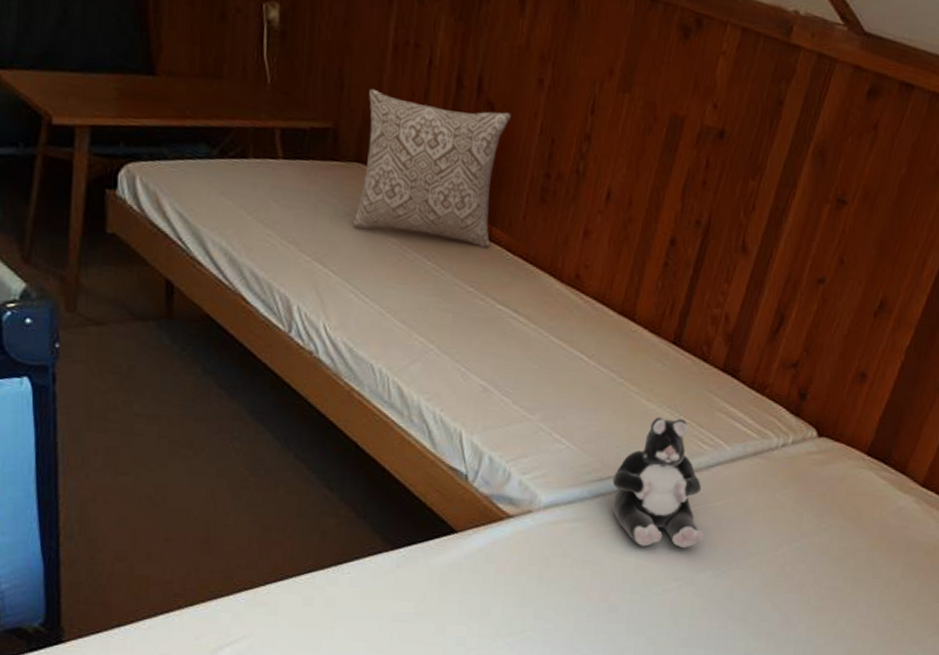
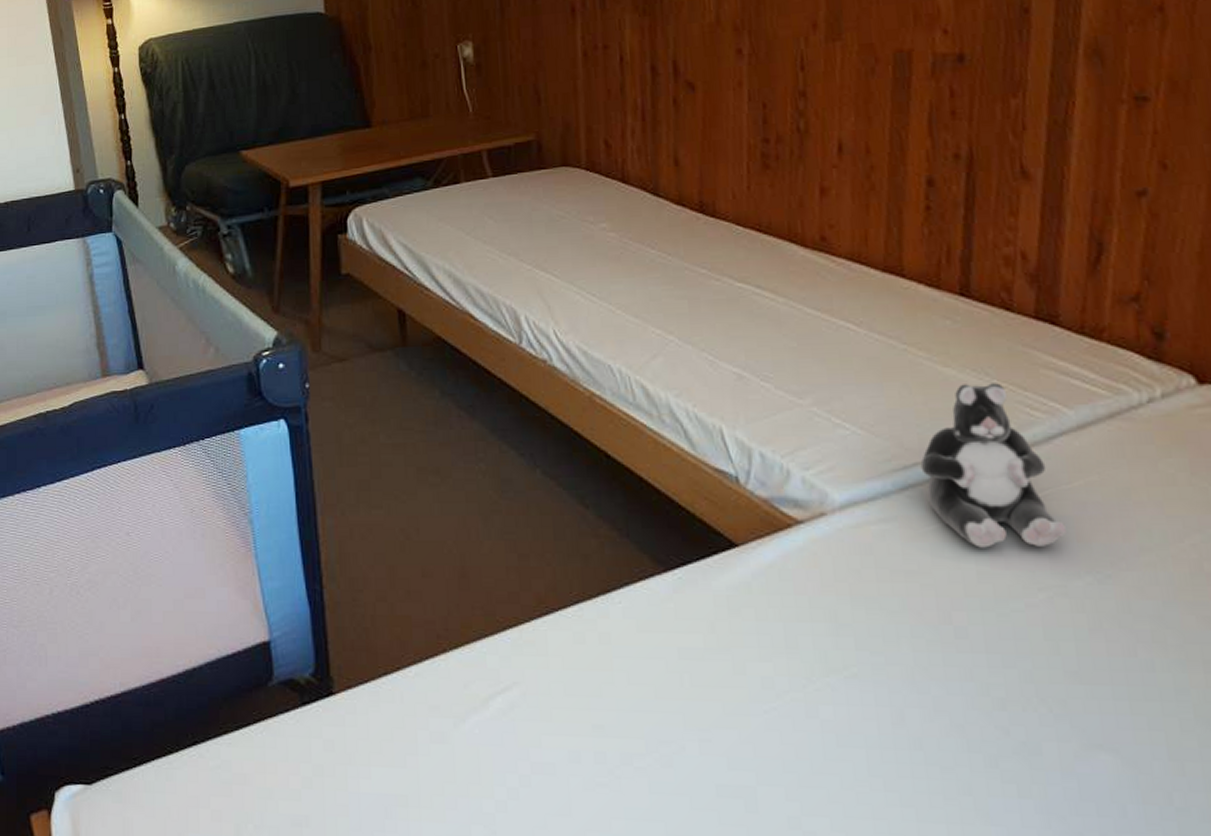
pillow: present [352,88,511,249] -> none [566,88,716,230]

